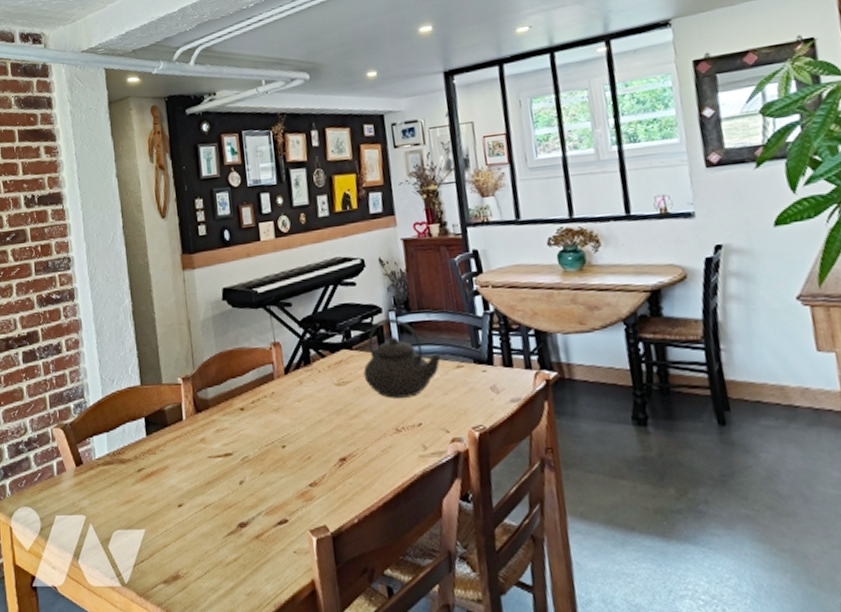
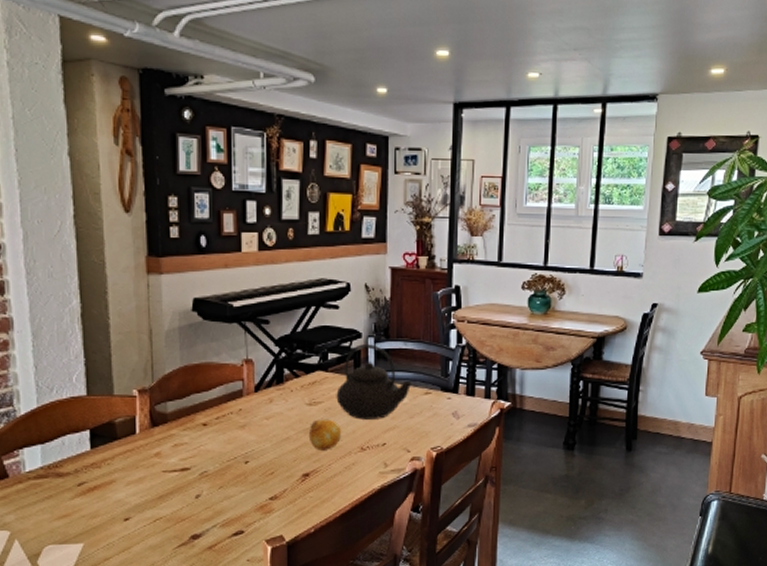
fruit: none [340,399,375,433] -> present [308,419,342,451]

